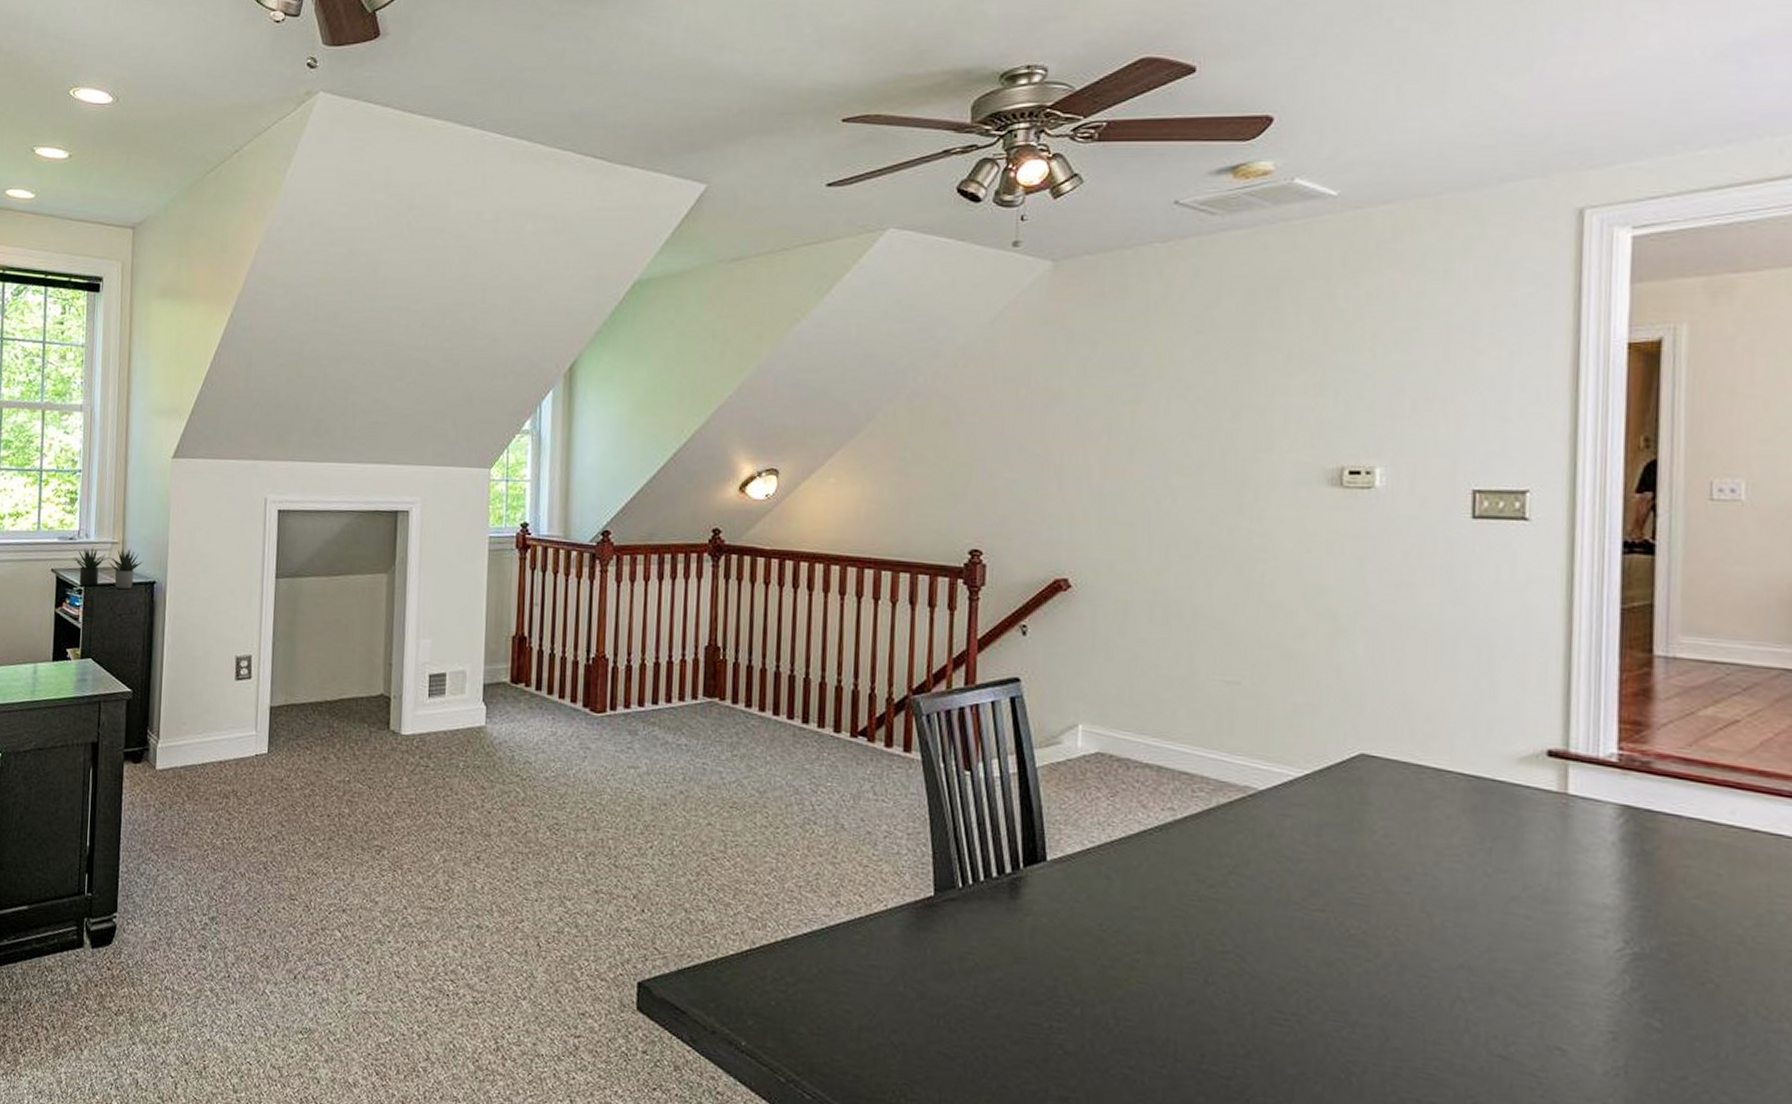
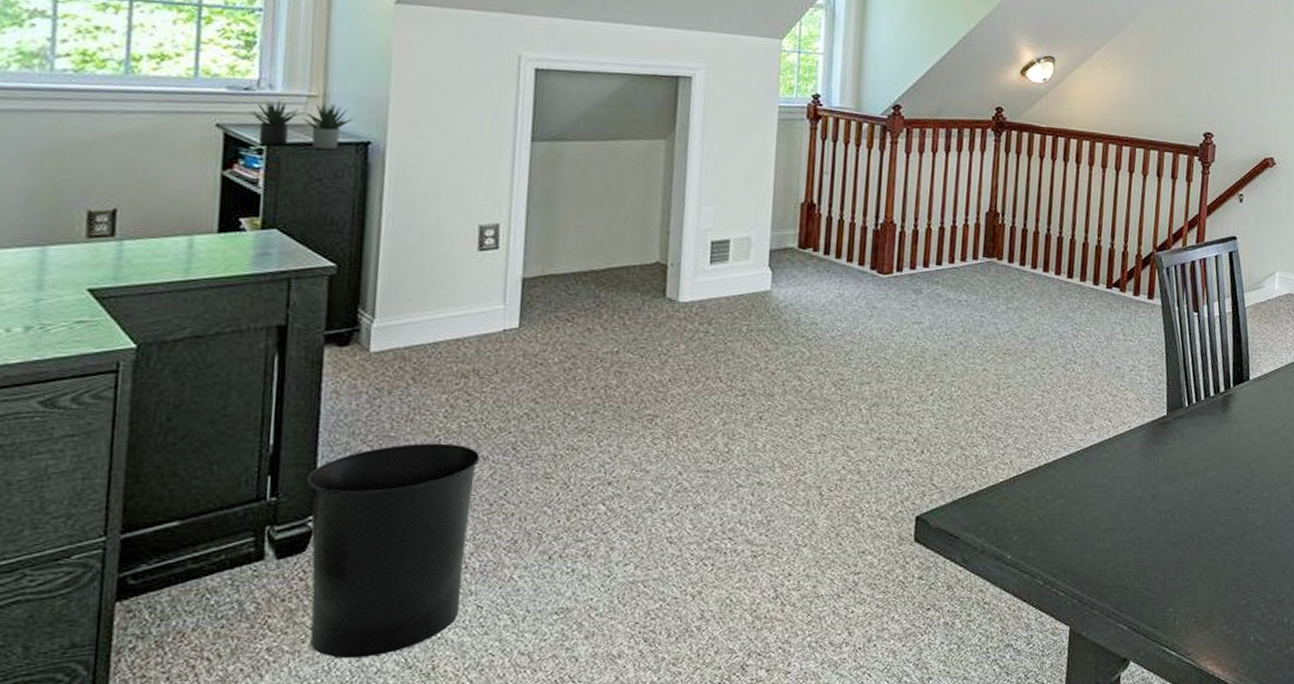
waste bin: none [112,855,239,1048] -> present [307,443,480,659]

